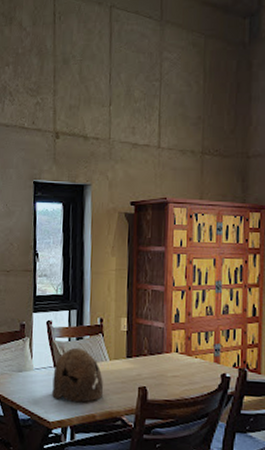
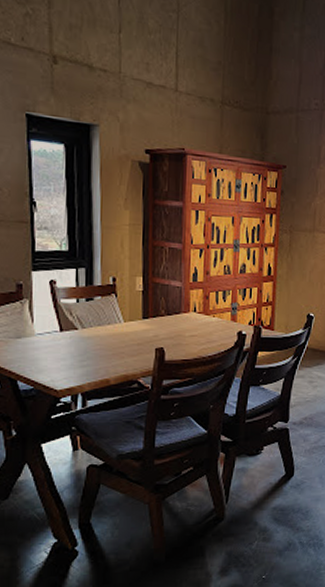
wooden bowl: present [52,347,104,403] -> none [59,309,118,368]

